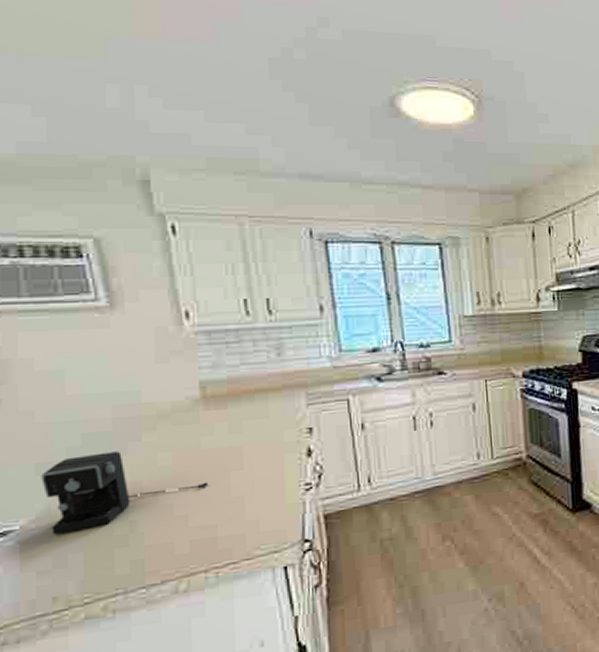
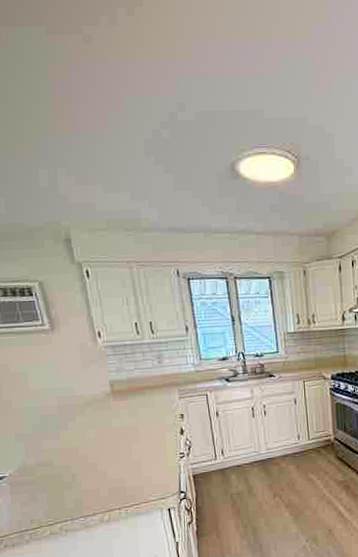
coffee maker: present [41,451,209,535] -> none [18,427,119,481]

